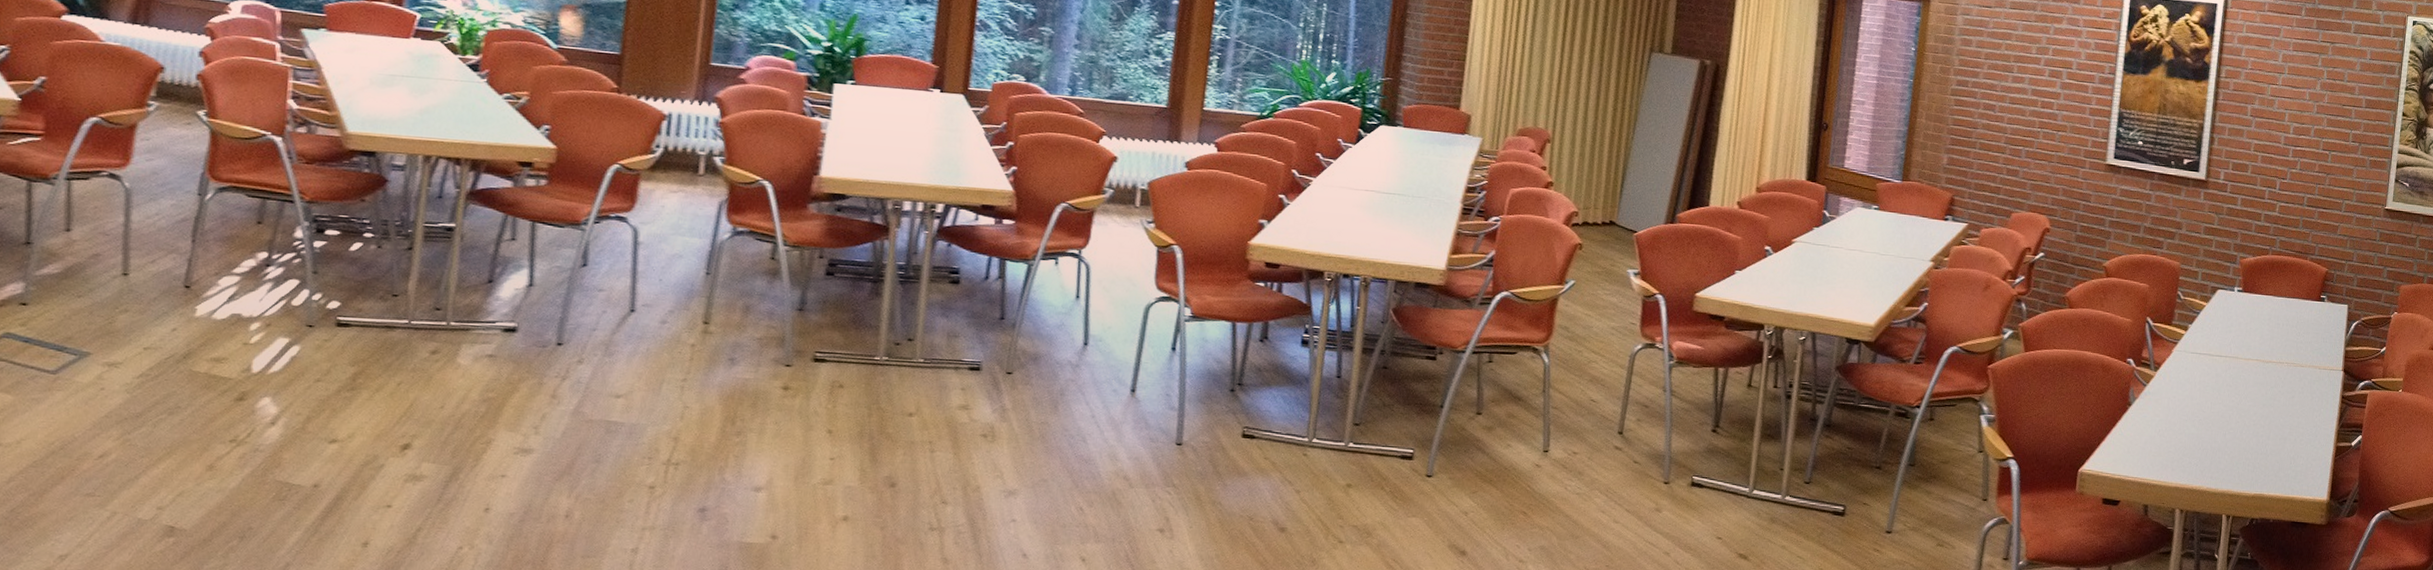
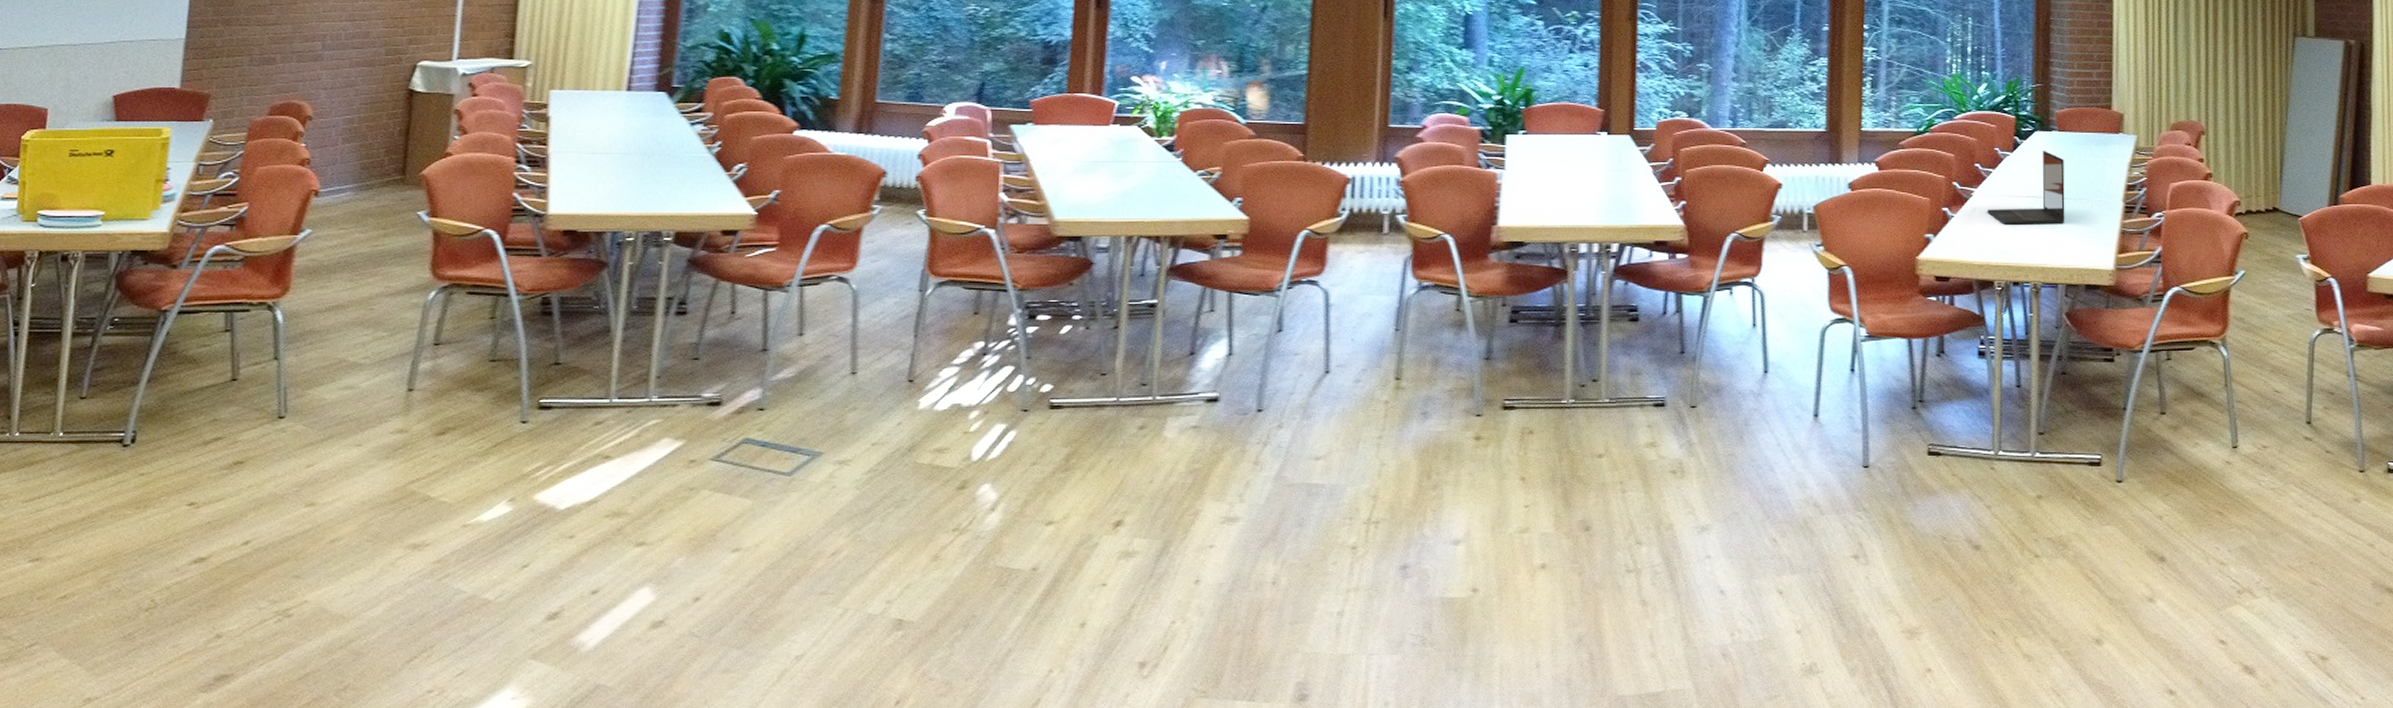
laptop: none [1324,146,1407,220] -> present [1987,151,2065,225]

